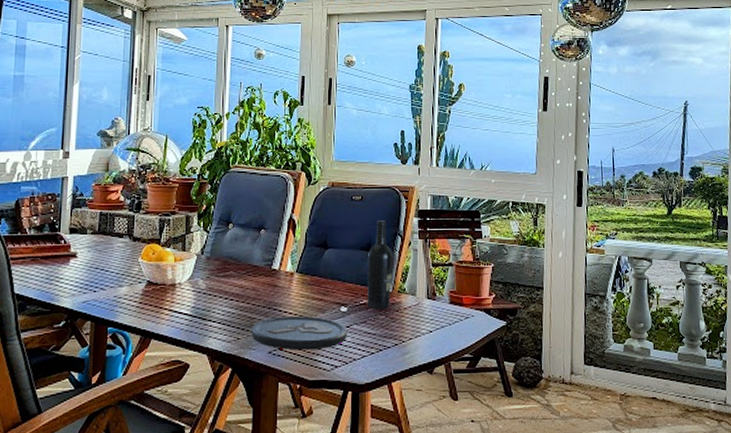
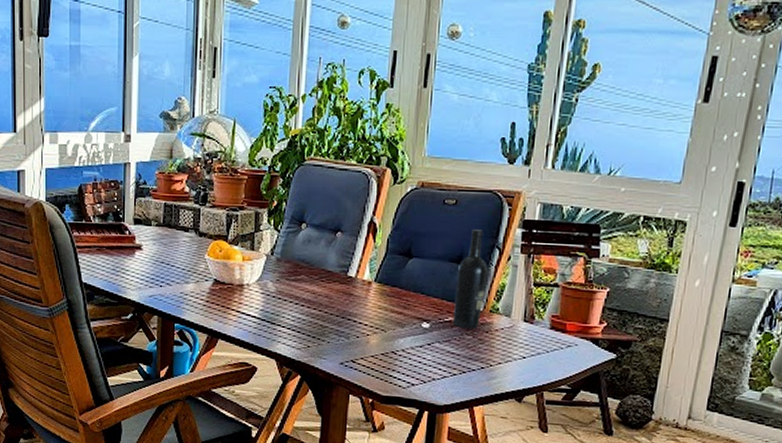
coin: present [251,315,347,351] -> none [322,327,428,365]

